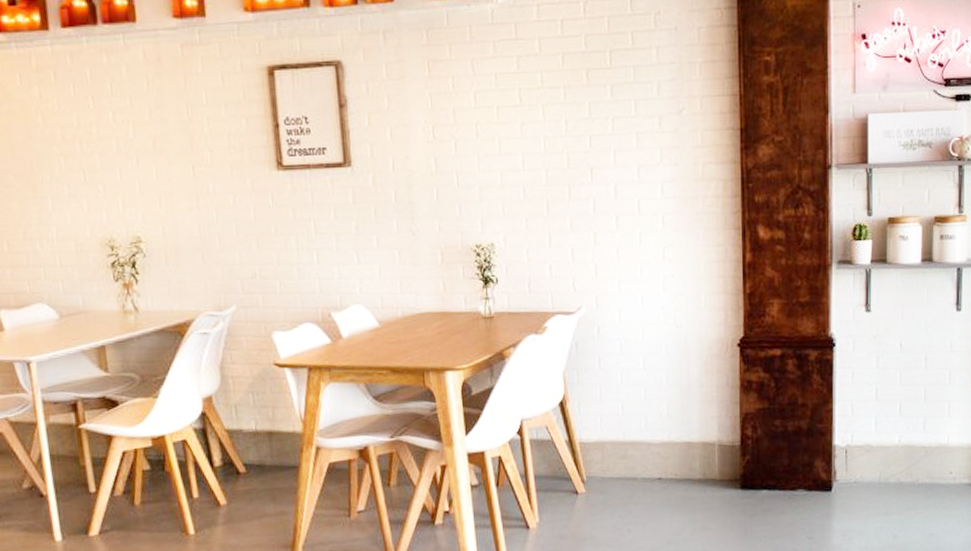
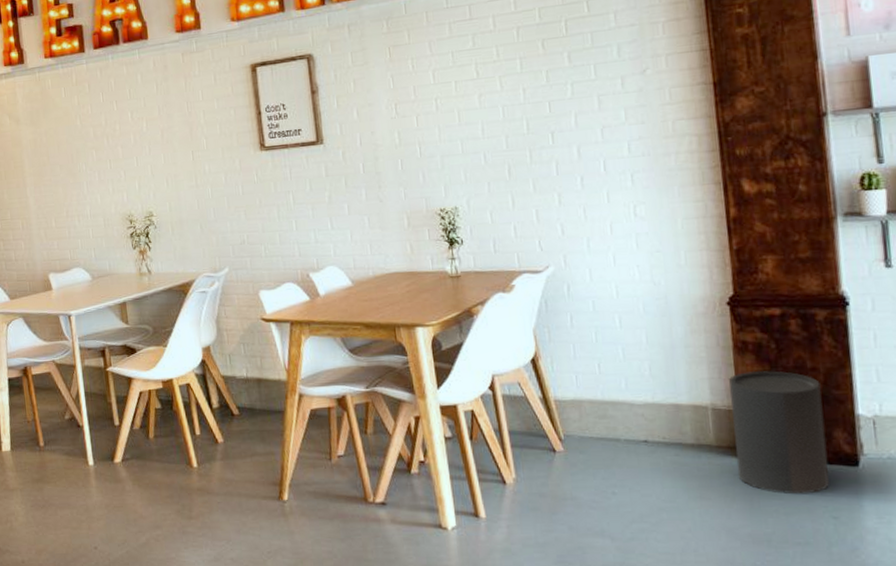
trash can: none [735,408,809,520] -> present [729,371,831,494]

